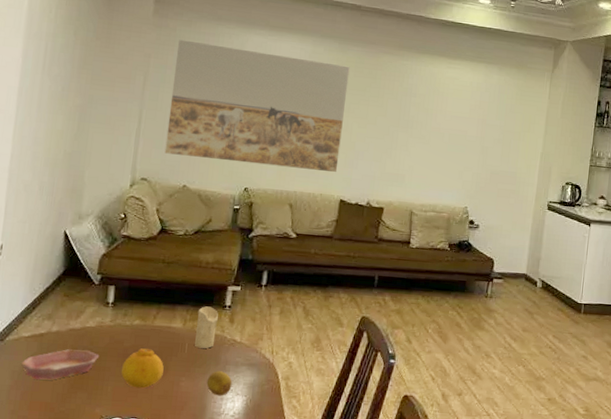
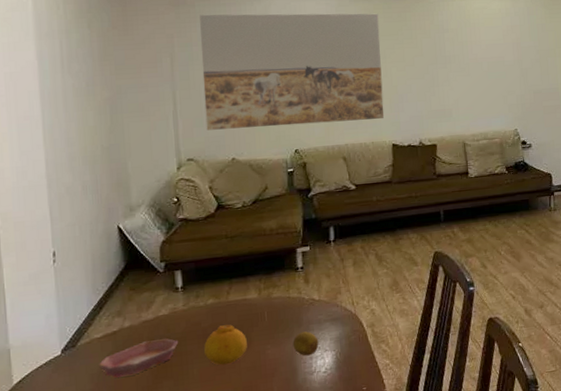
candle: present [195,306,218,348] -> none [270,271,293,314]

